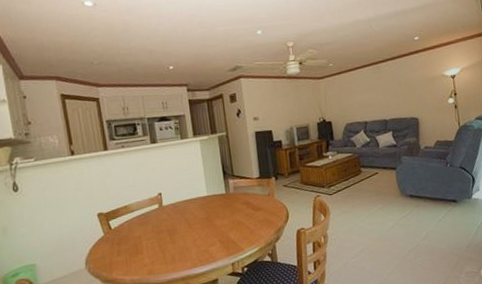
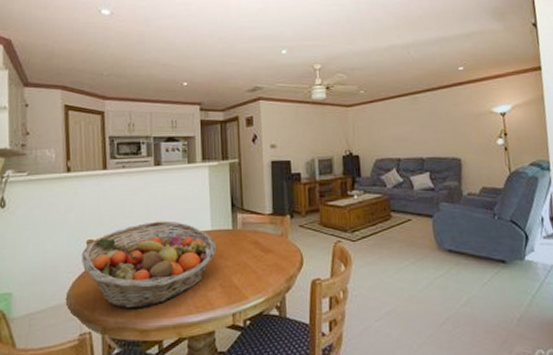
fruit basket: none [93,191,214,268] -> present [81,221,217,309]

